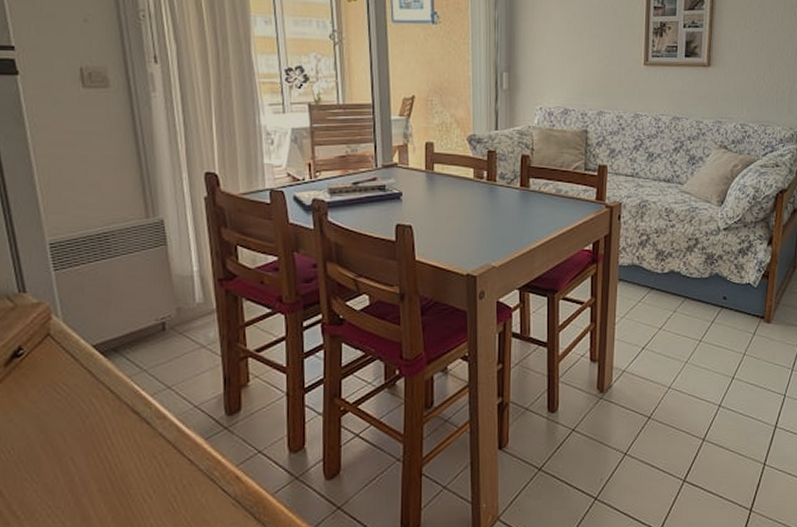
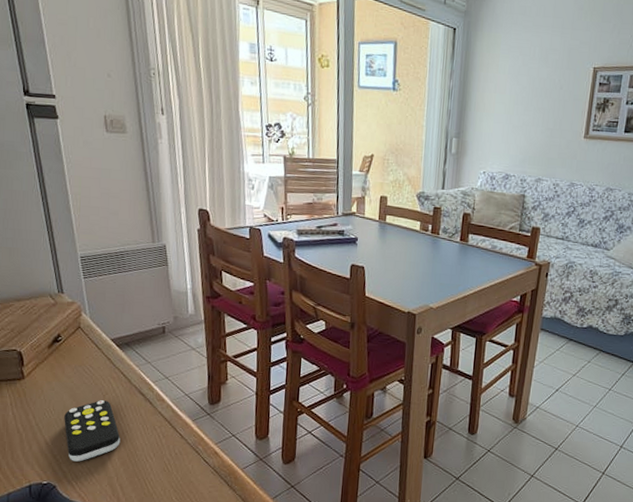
remote control: none [27,427,108,516] -> present [64,400,121,462]

